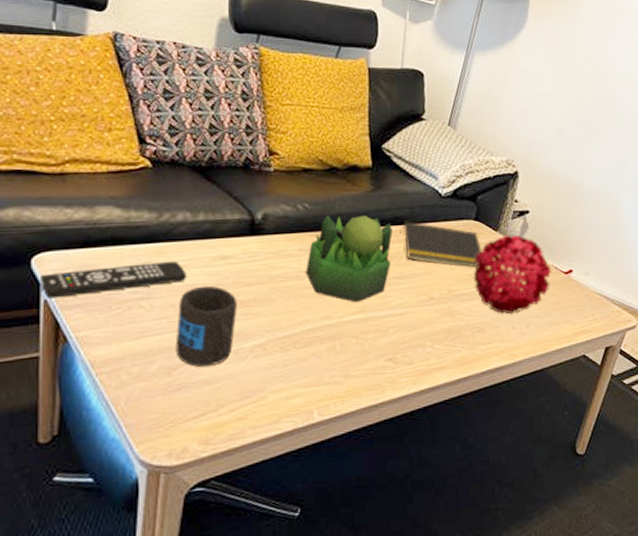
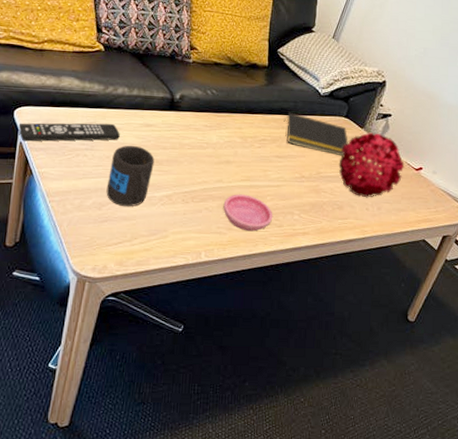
plant: present [305,215,393,303] -> none [207,101,278,173]
saucer: none [335,330,400,376] -> present [223,194,273,232]

